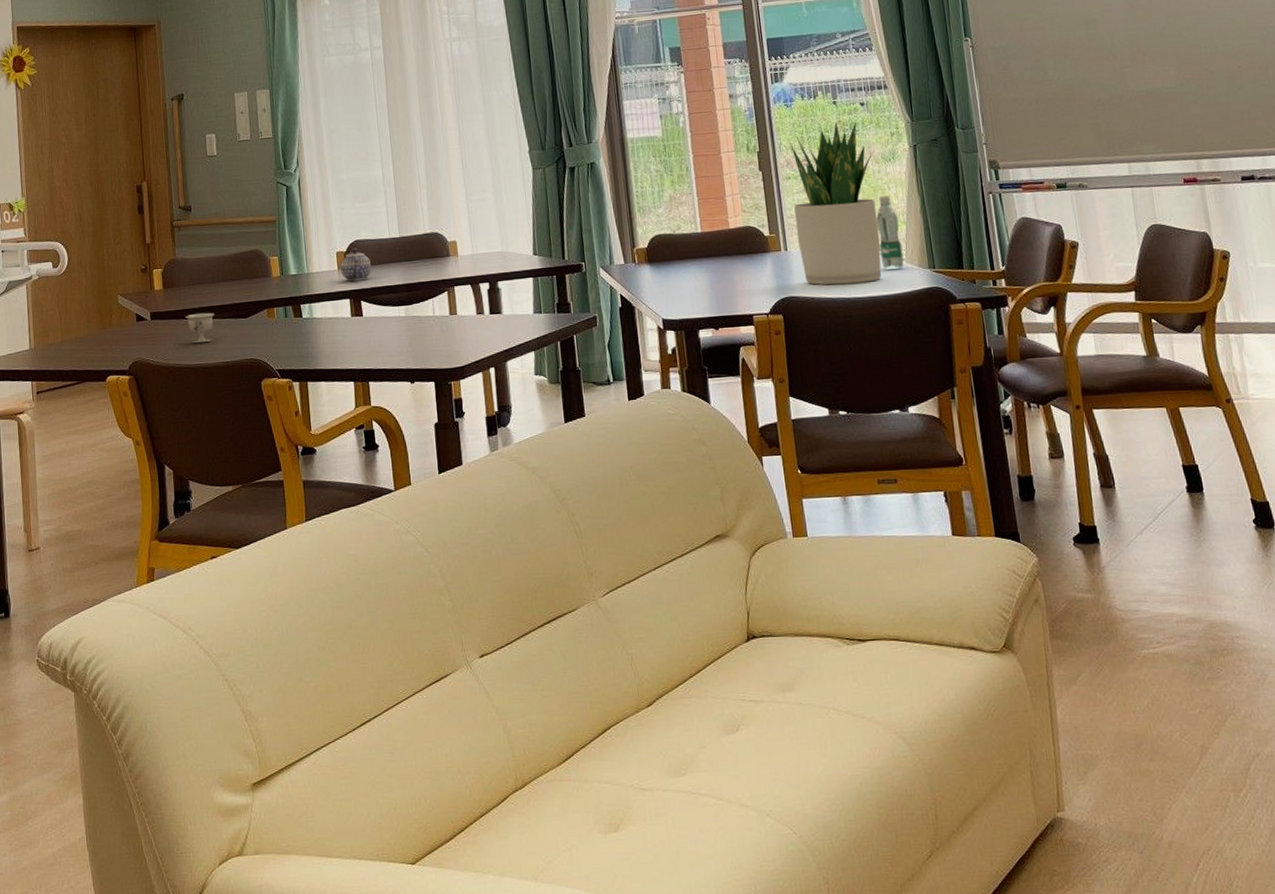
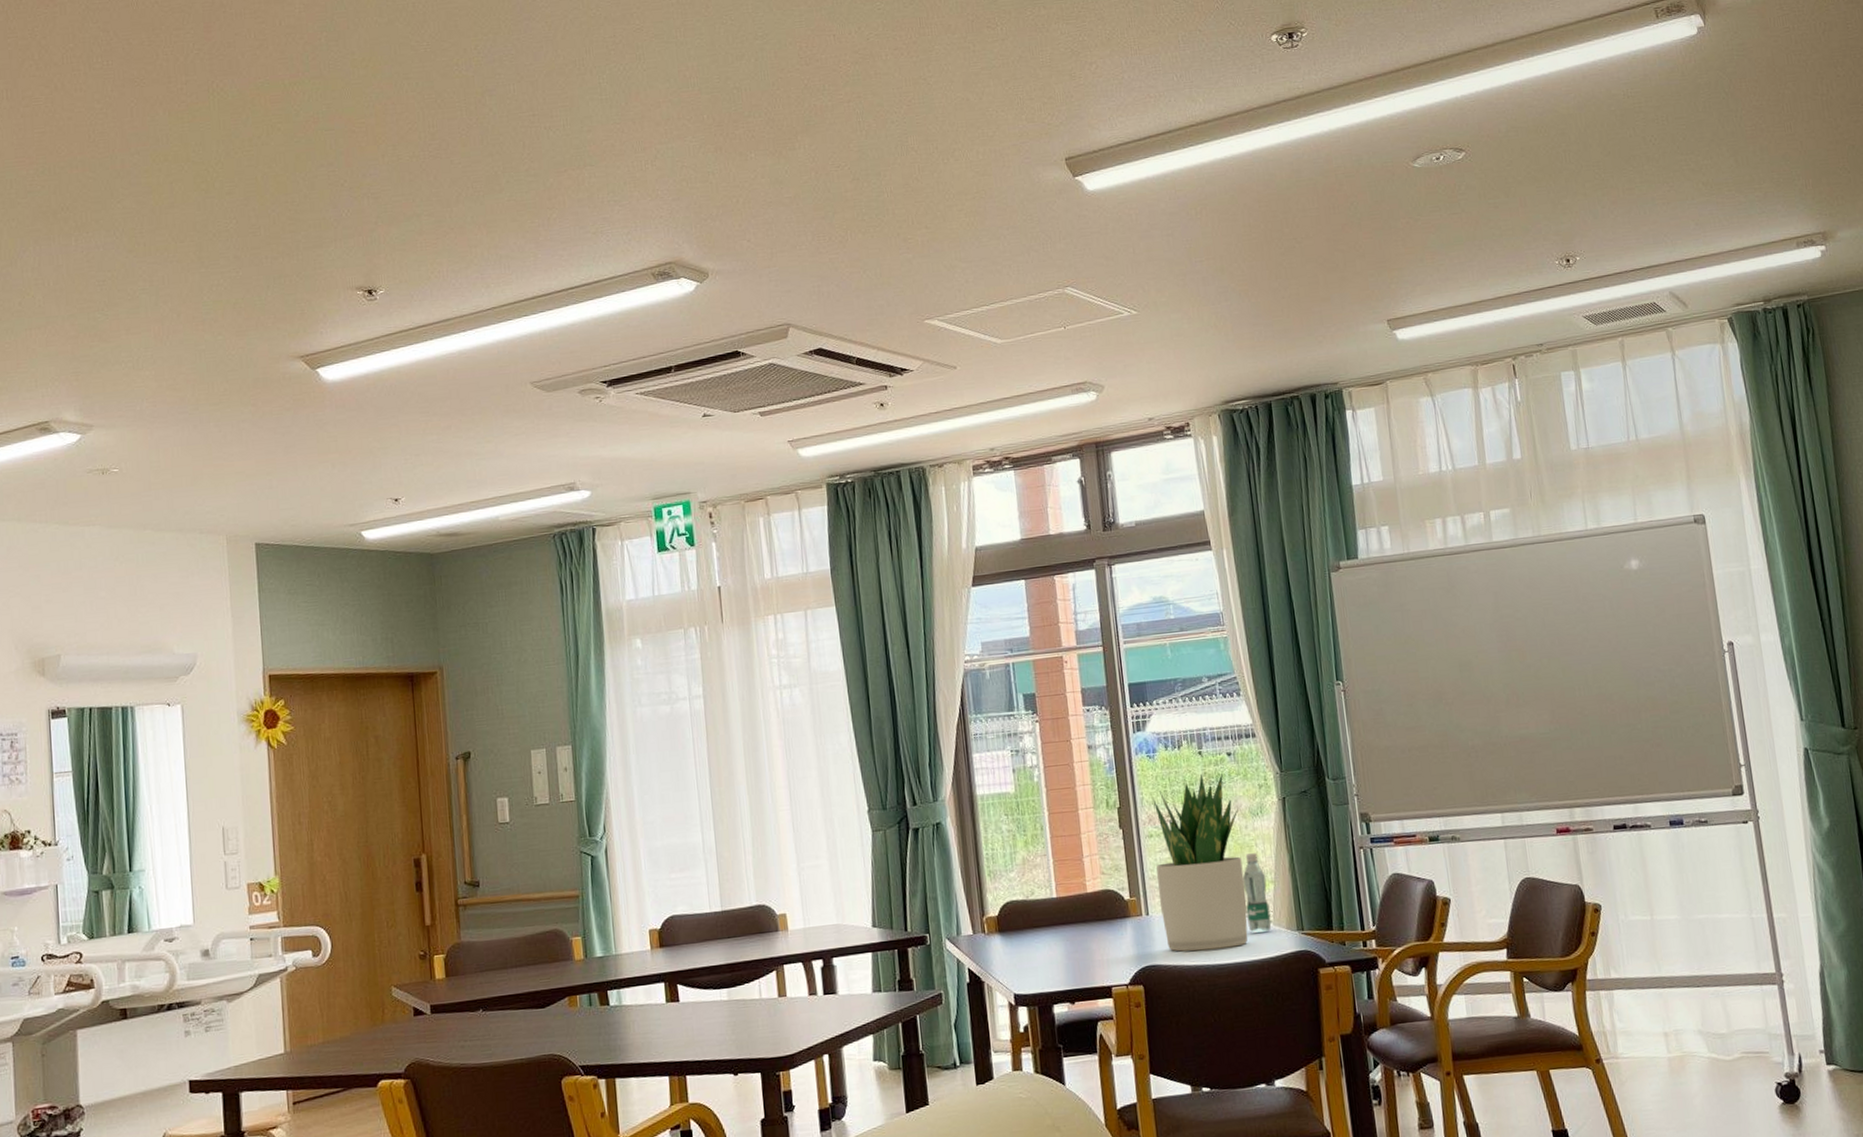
teacup: present [185,312,215,344] -> none [472,1003,507,1040]
teapot: present [340,248,372,282] -> none [653,924,690,963]

